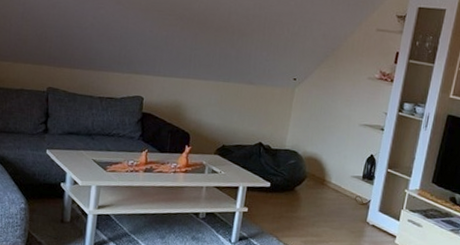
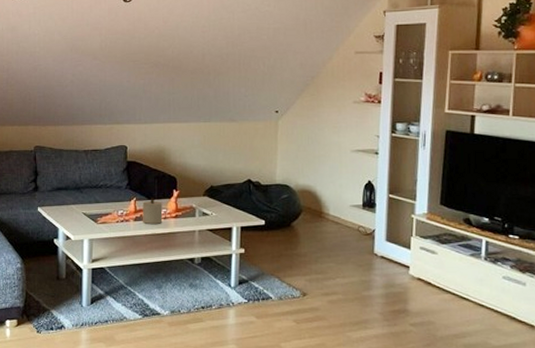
candle: none [152,151,174,178] -> present [143,198,163,225]

